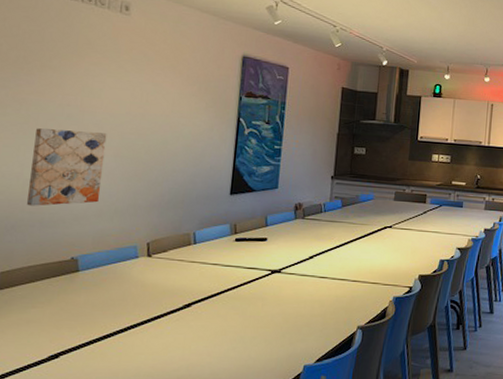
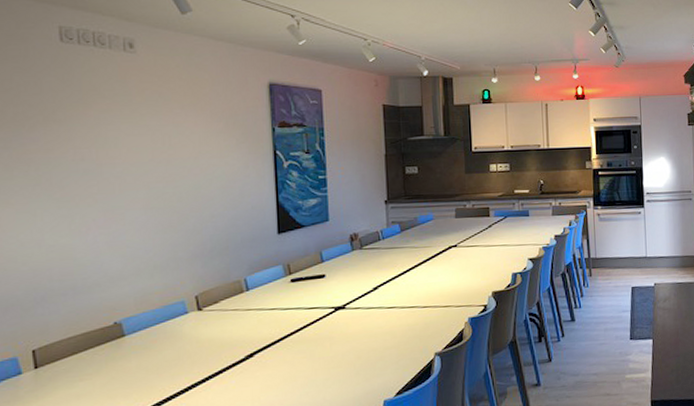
wall art: present [26,128,107,206] -> none [51,185,135,274]

